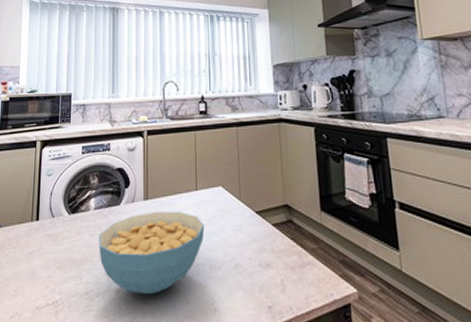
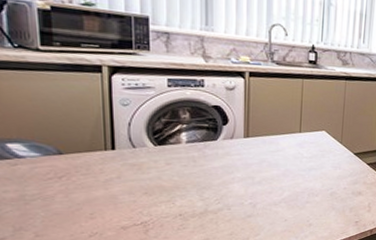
cereal bowl: present [99,211,205,294] -> none [193,148,306,214]

